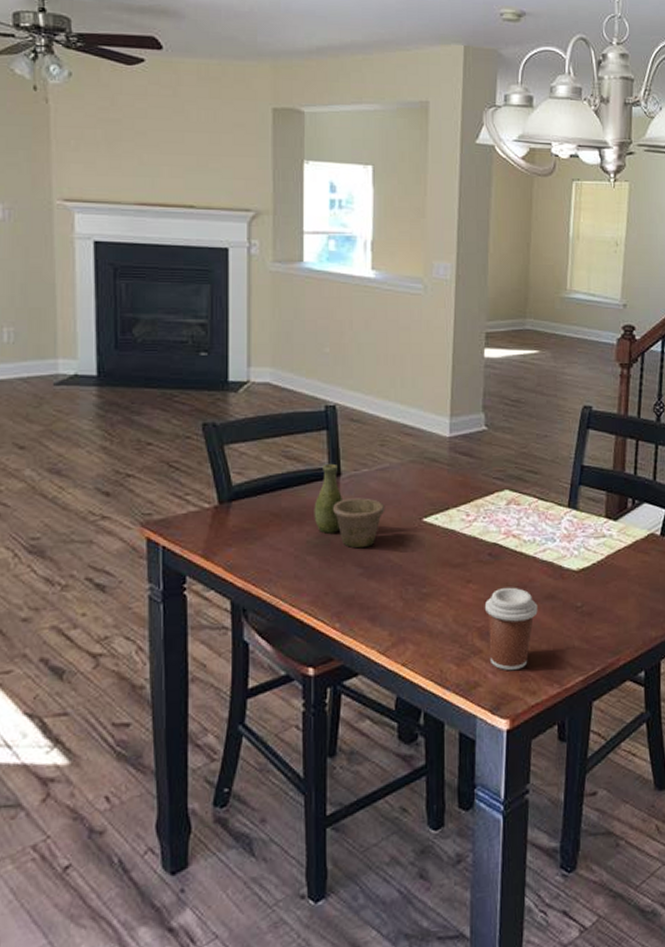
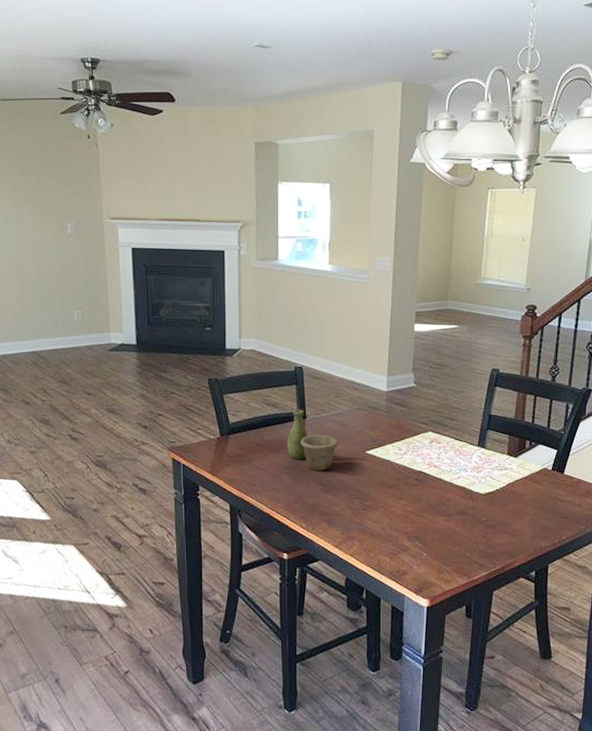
coffee cup: present [484,587,538,671] -> none [411,504,452,565]

